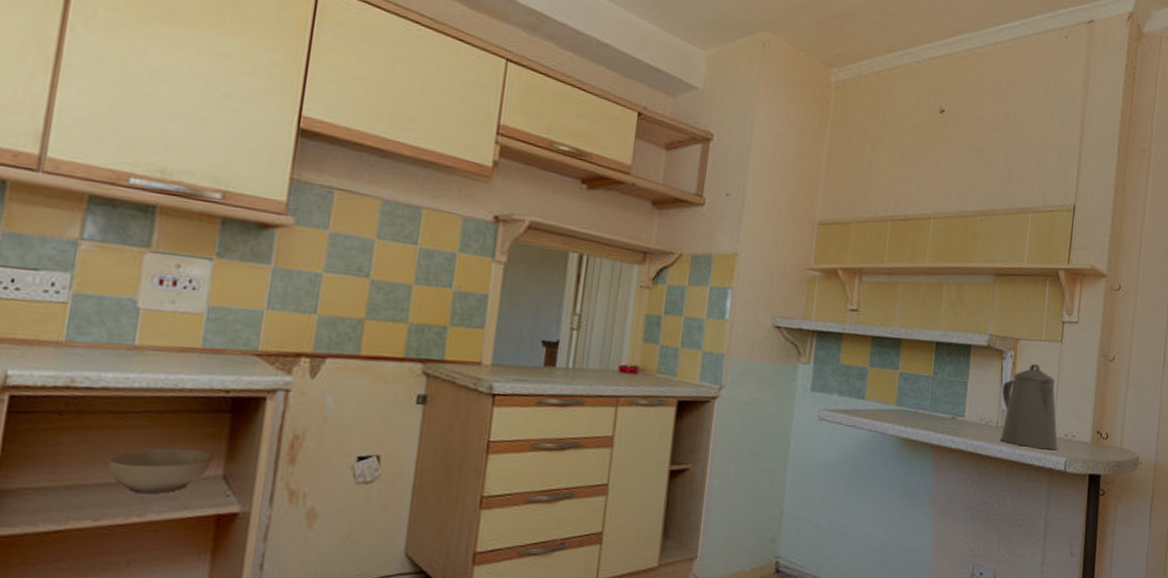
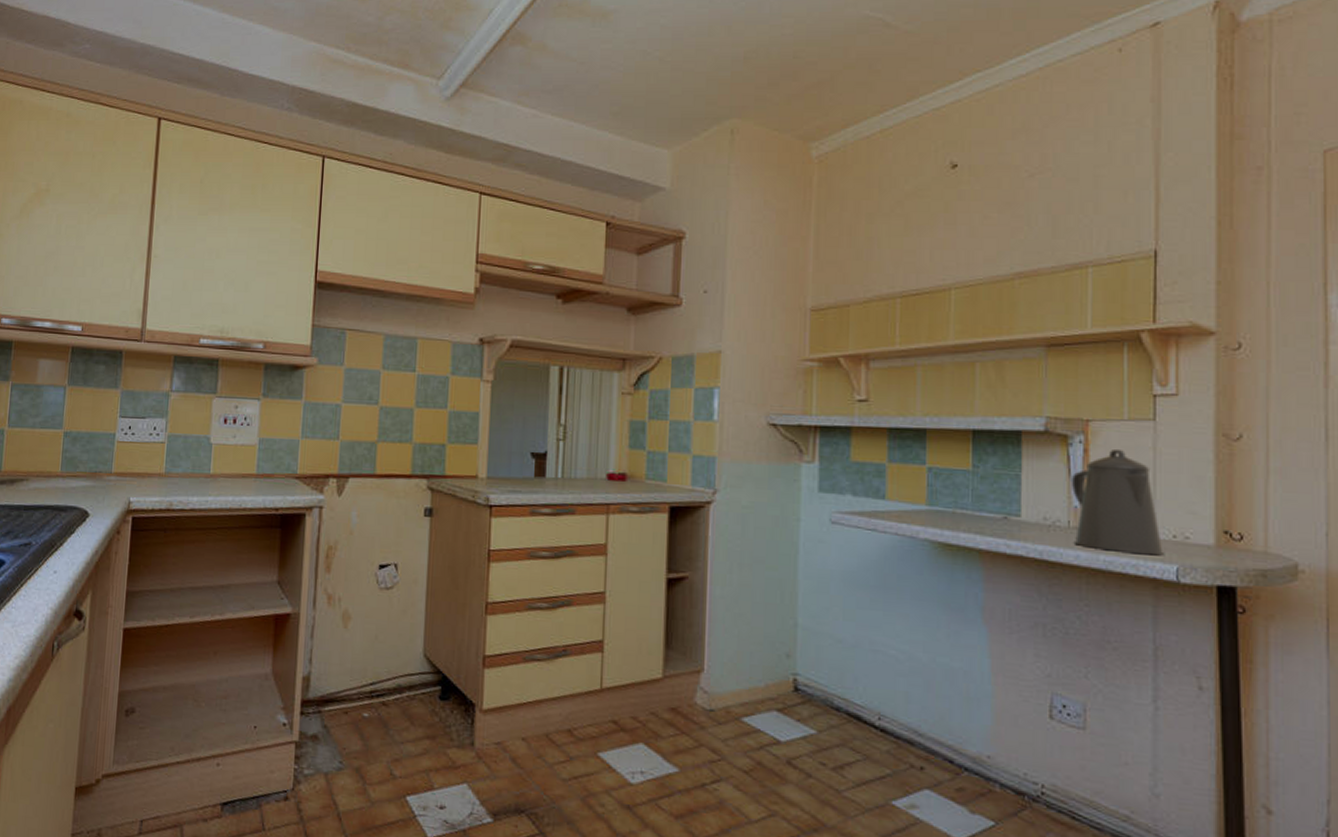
bowl: present [107,447,214,494] -> none [197,557,270,596]

